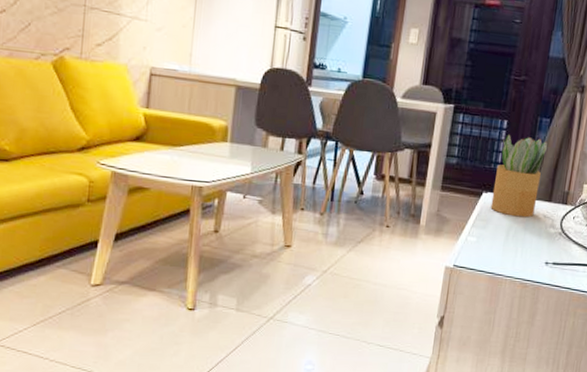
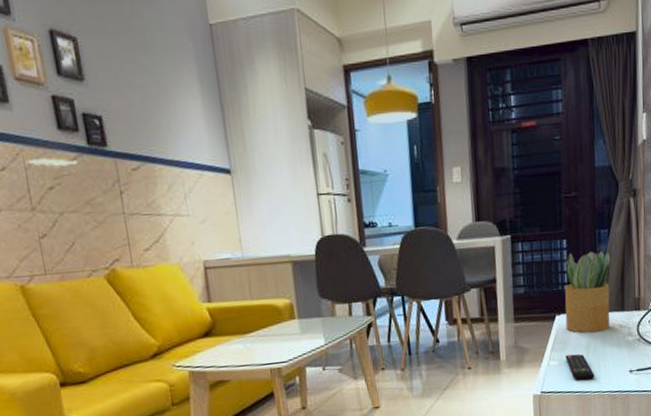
remote control: none [484,234,510,263] -> present [565,353,594,381]

